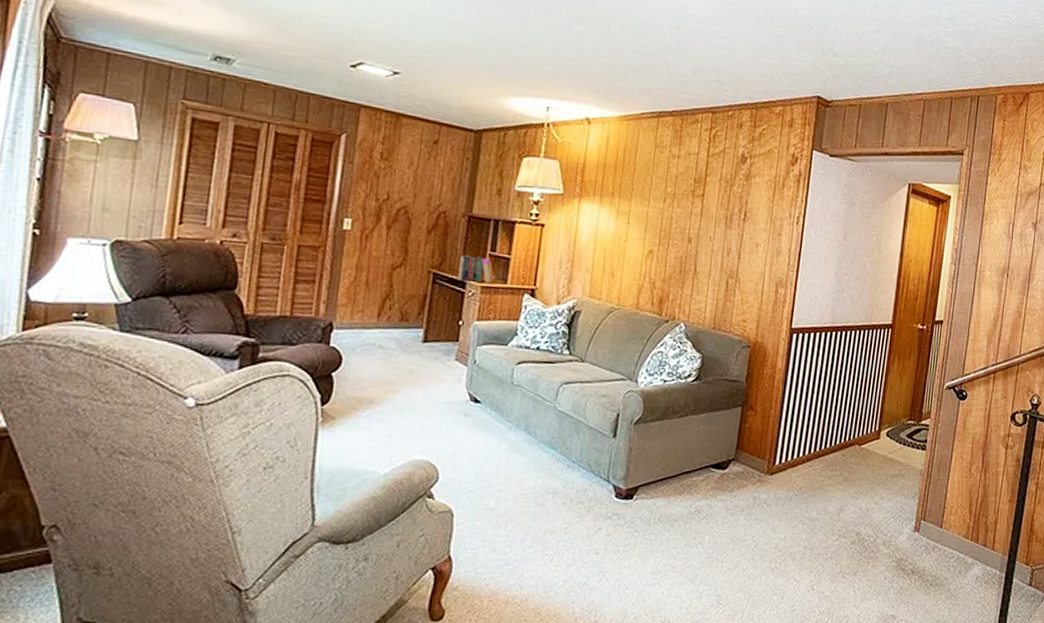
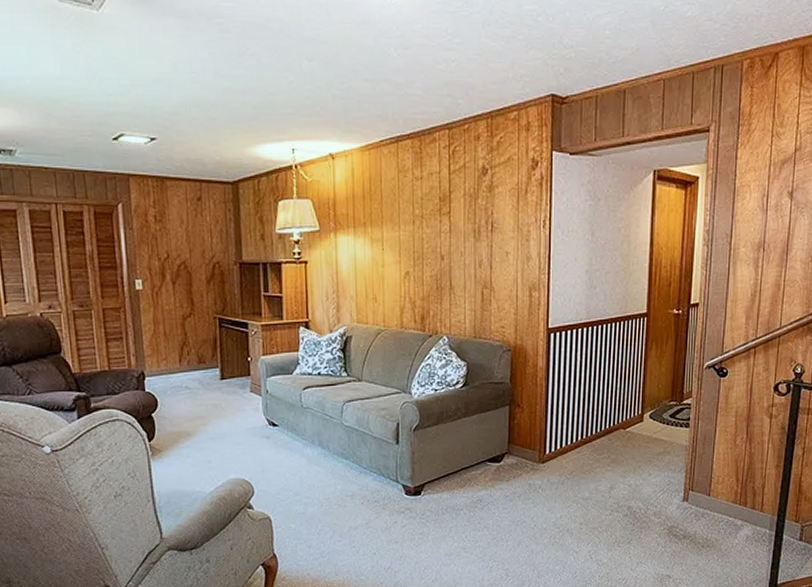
books: present [457,255,493,283] -> none [239,298,270,322]

